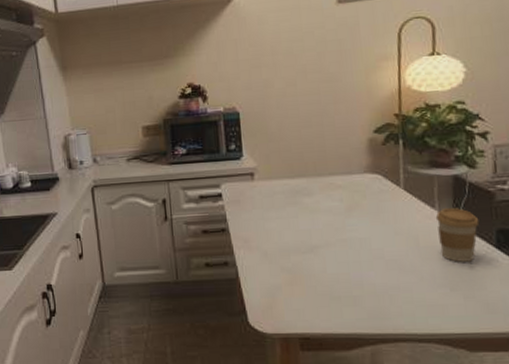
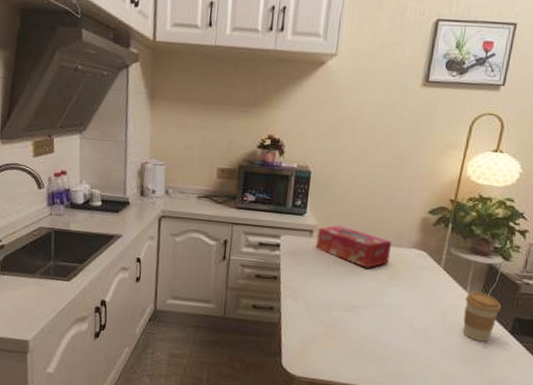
tissue box: none [258,162,342,203] -> present [315,225,393,268]

